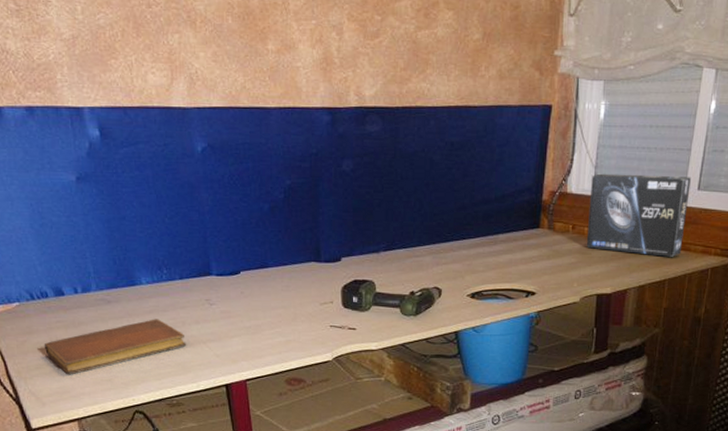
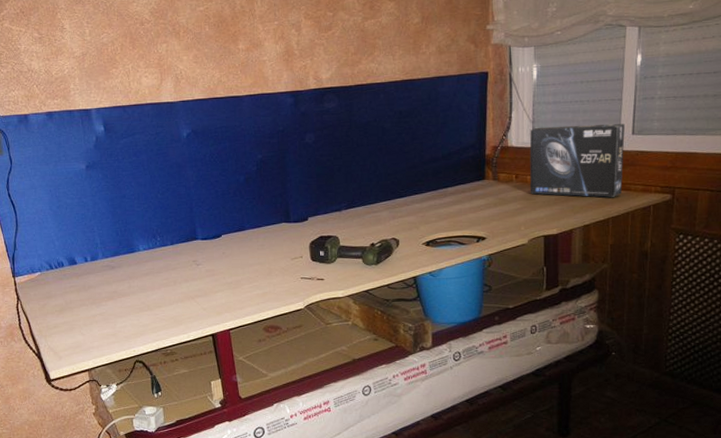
notebook: present [44,319,187,375] -> none [60,280,178,332]

